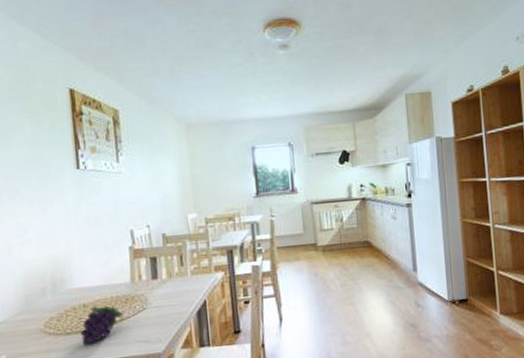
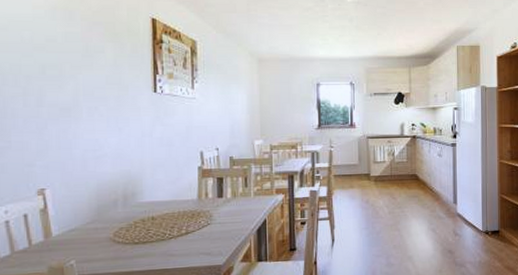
fruit: present [80,305,124,345] -> none [147,219,190,254]

